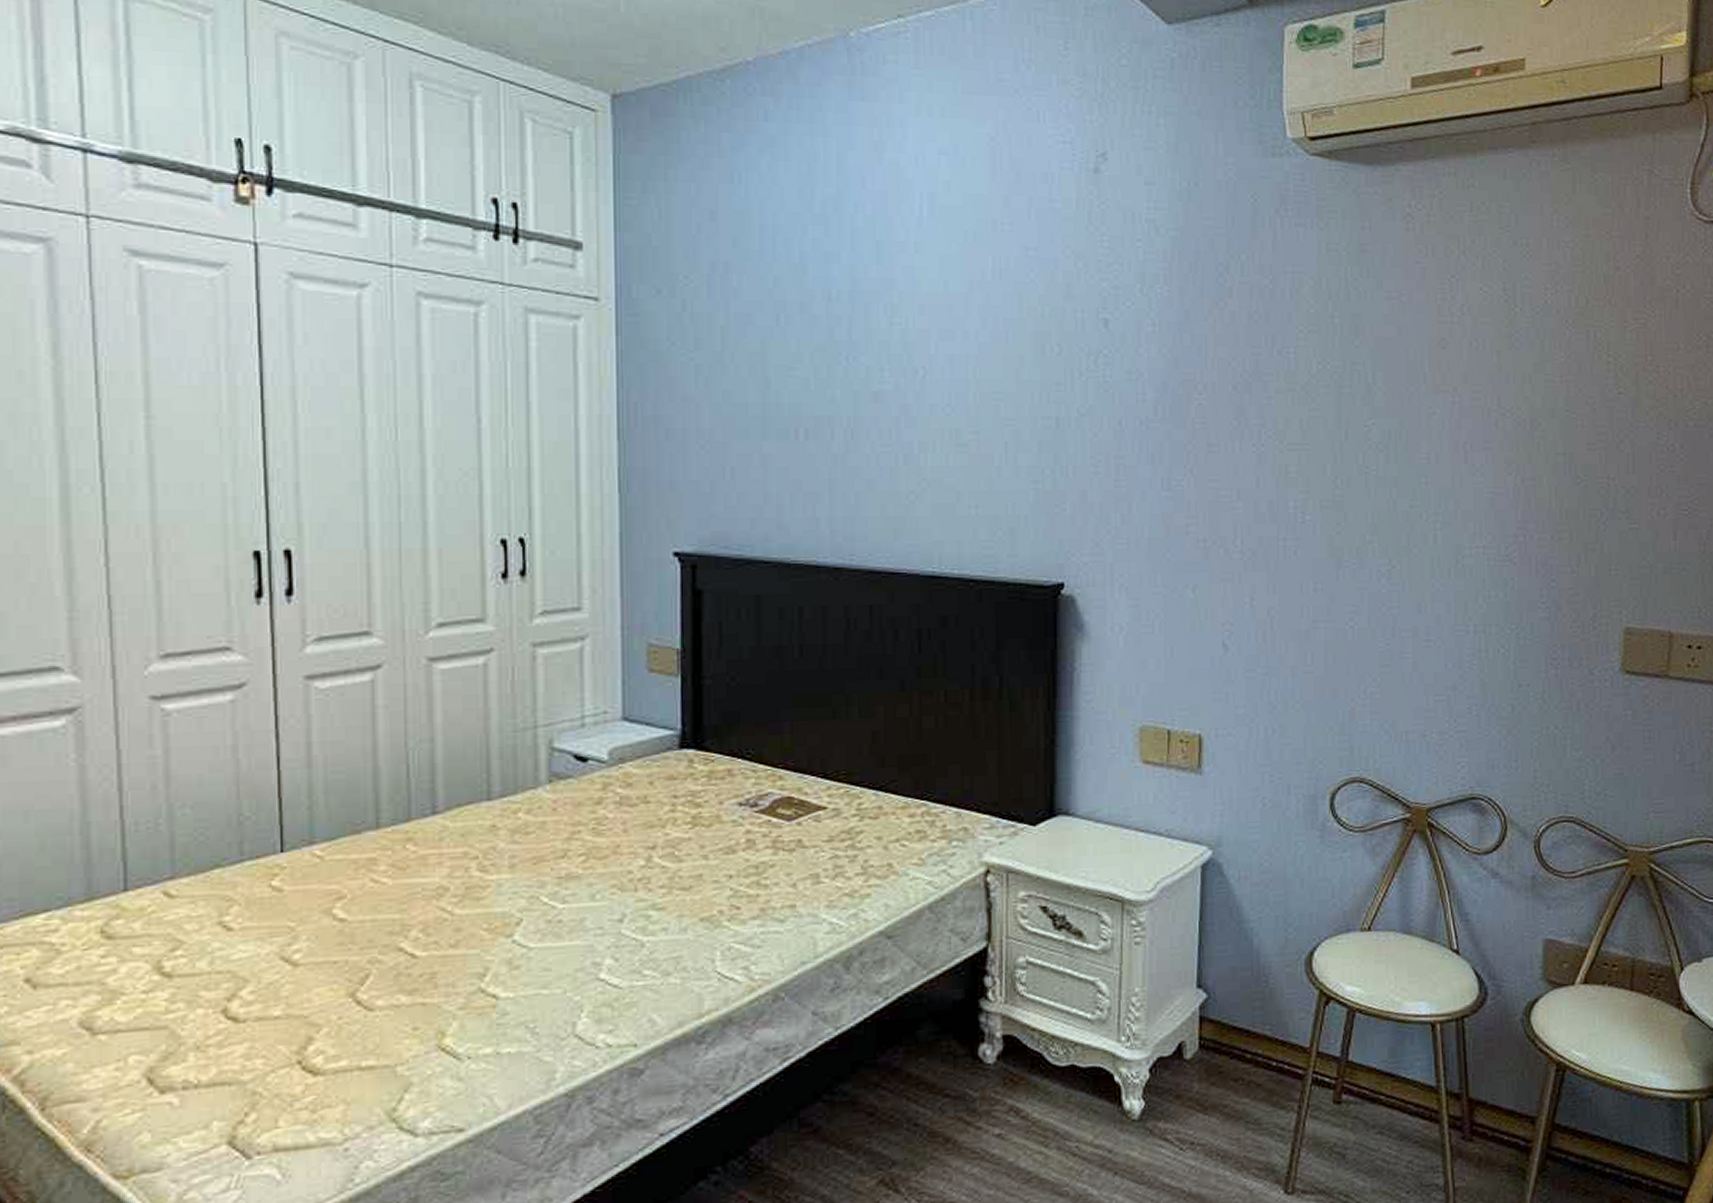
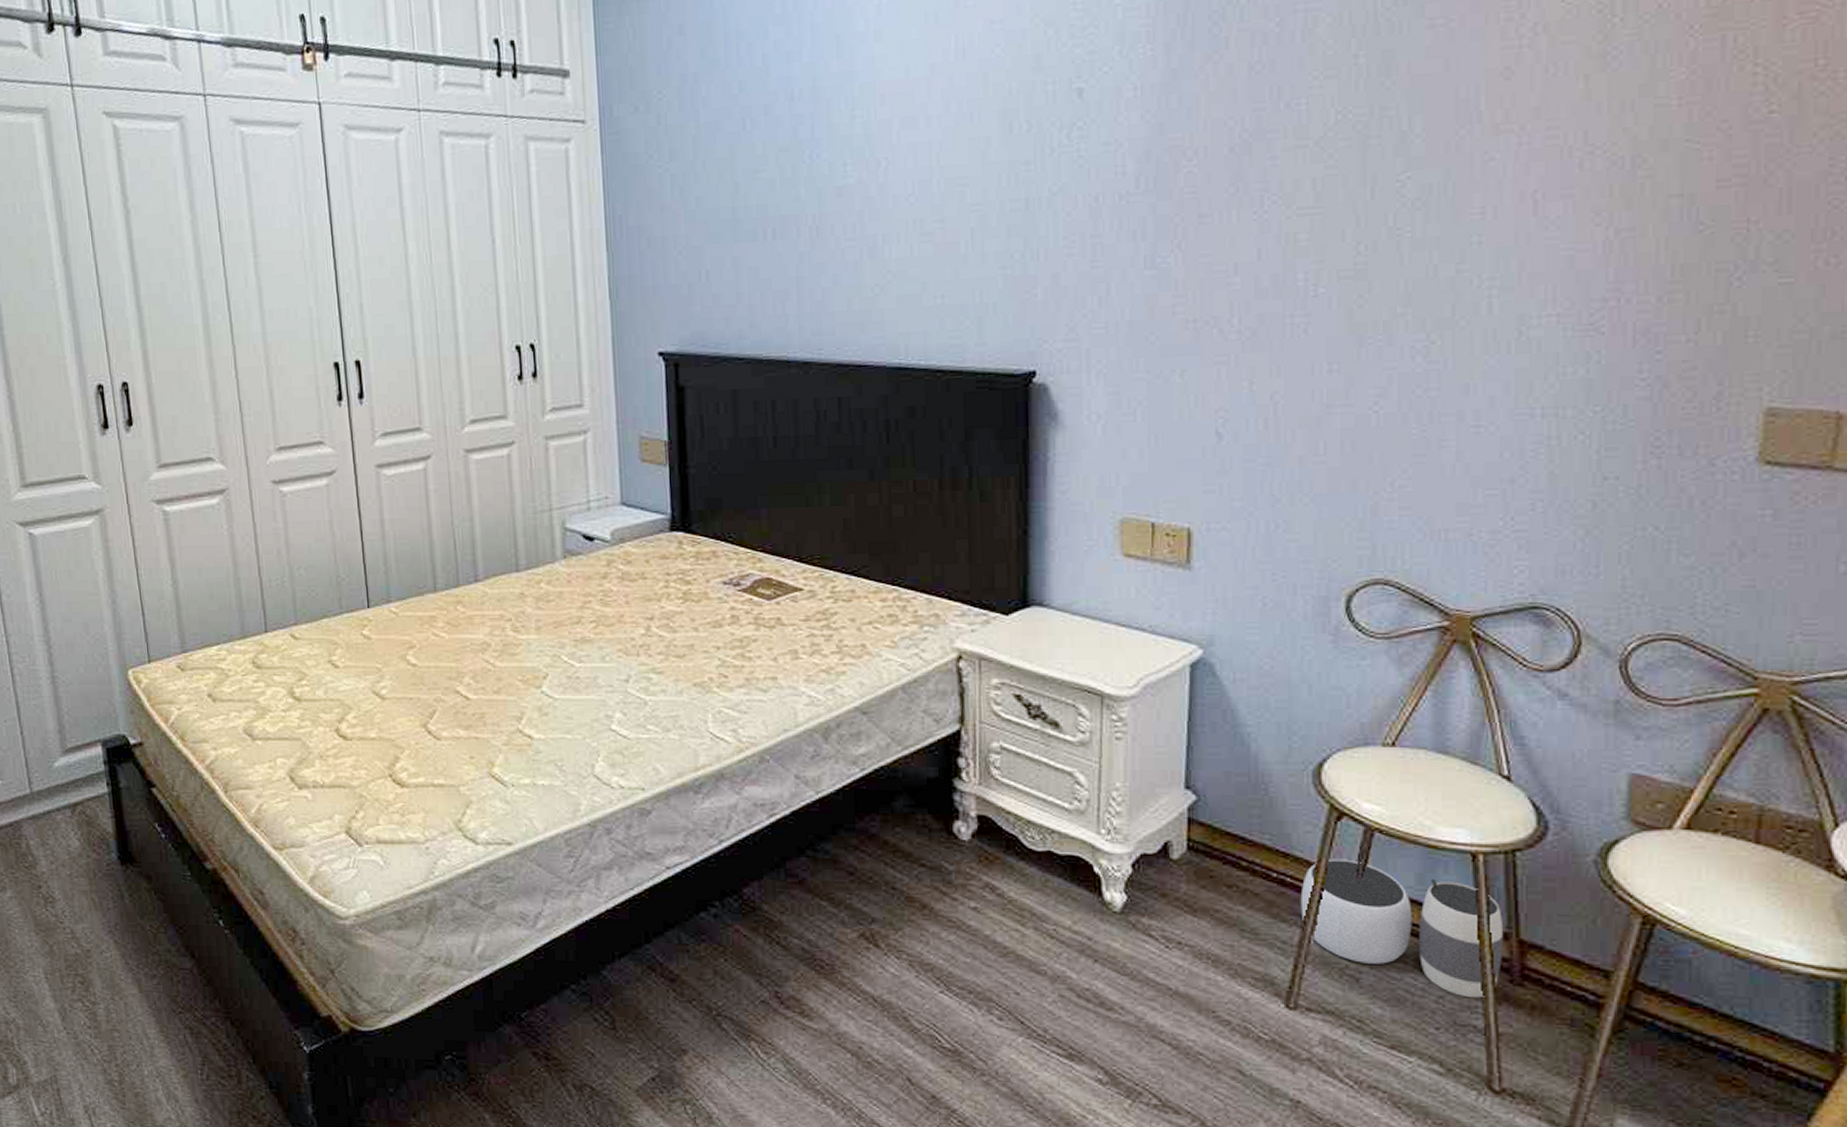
waste basket: none [1296,1041,1457,1159] -> present [1300,858,1504,999]

